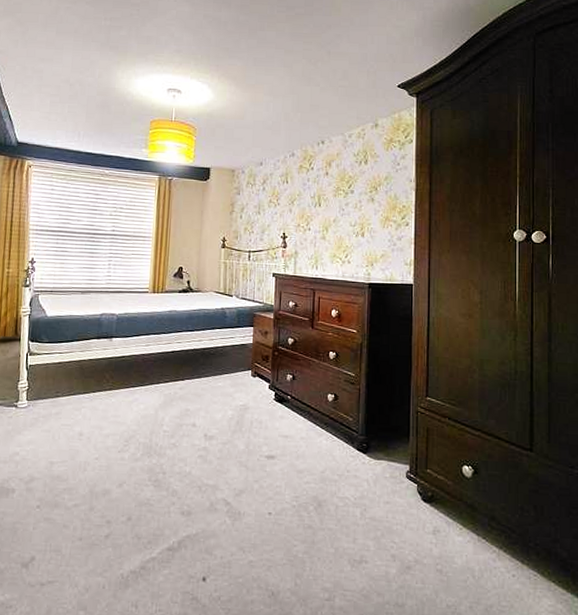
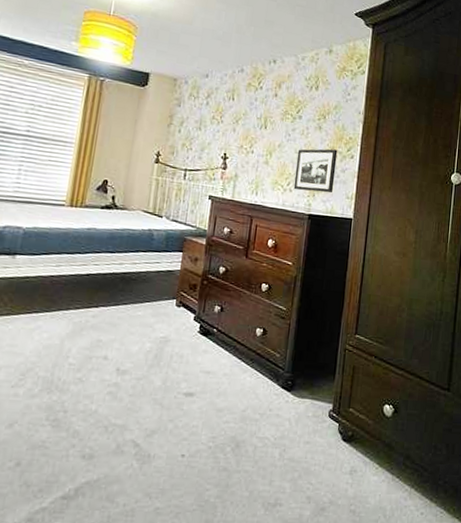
picture frame: none [351,218,392,262] -> present [293,148,338,193]

